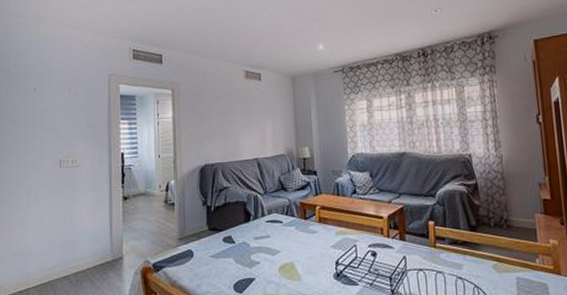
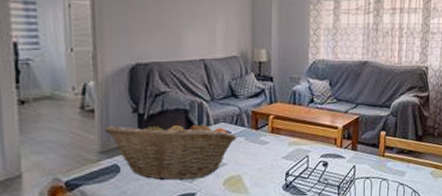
fruit basket: none [181,210,289,266] -> present [104,118,237,181]

